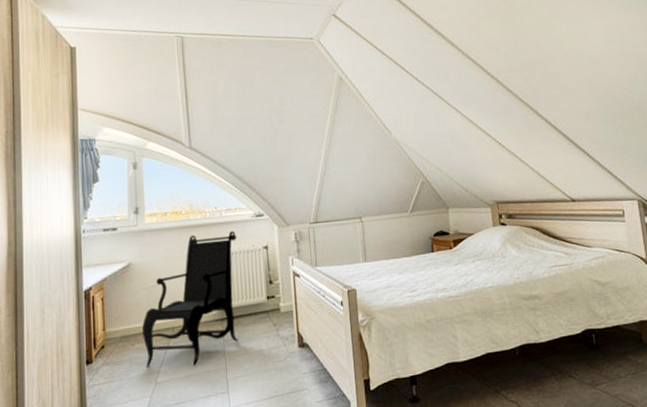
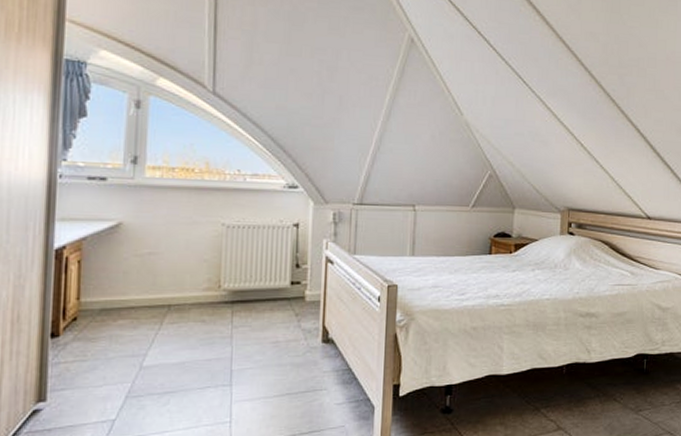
armchair: present [141,231,238,368] -> none [128,199,262,352]

